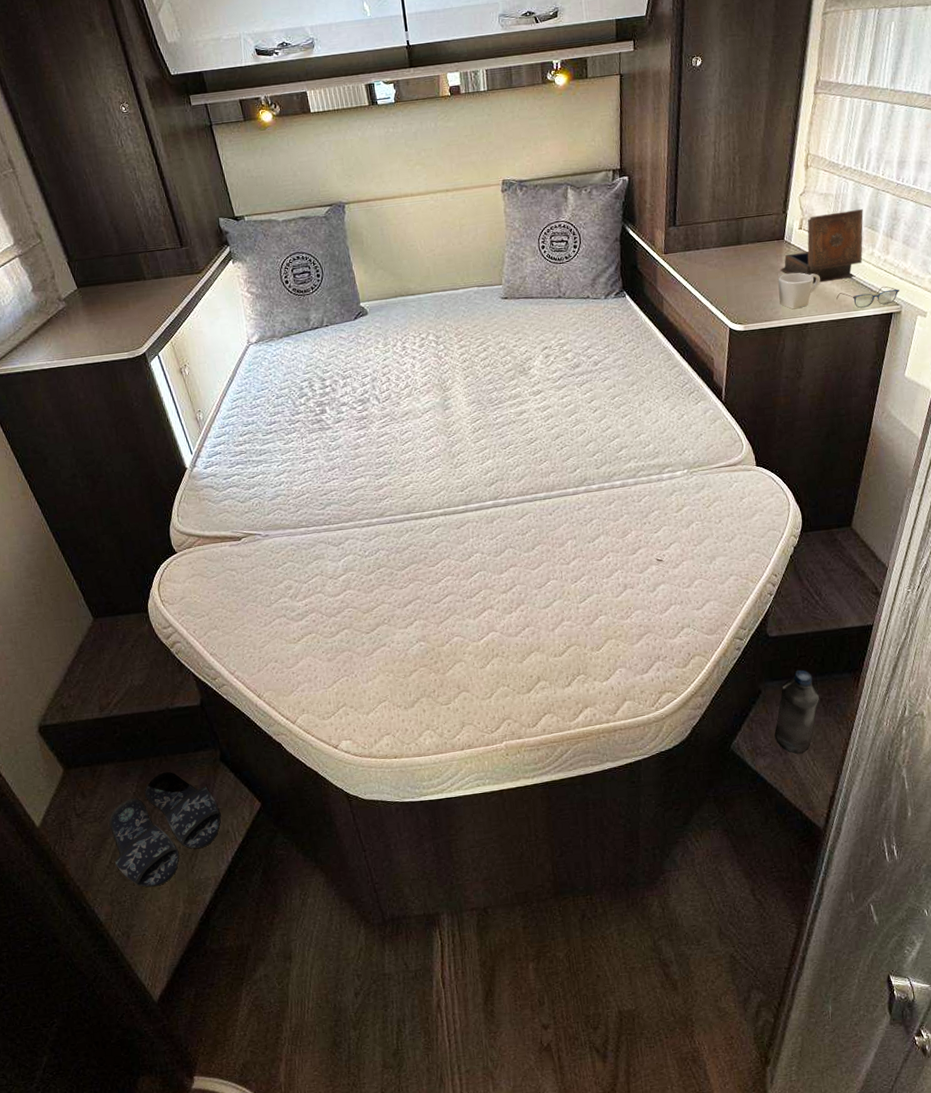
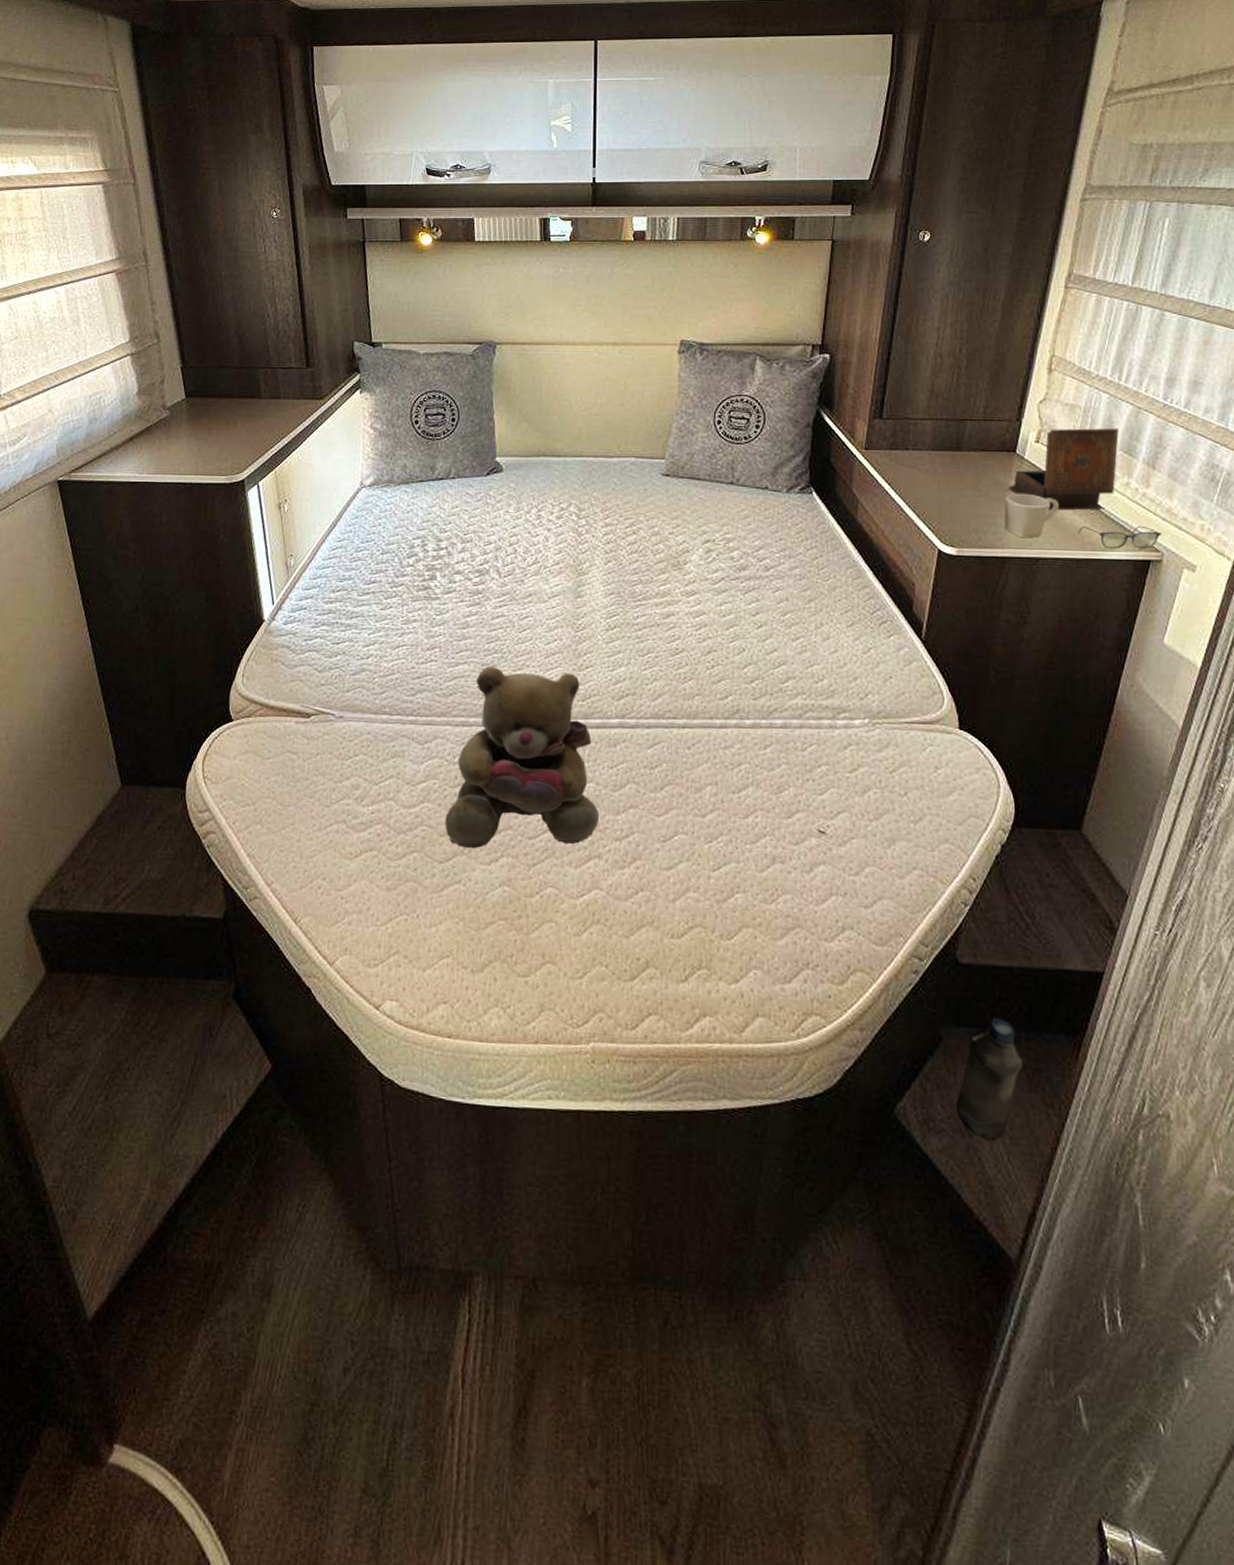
slippers: present [109,771,221,888] -> none [79,998,219,1154]
teddy bear: none [365,471,488,619] -> present [445,666,600,849]

